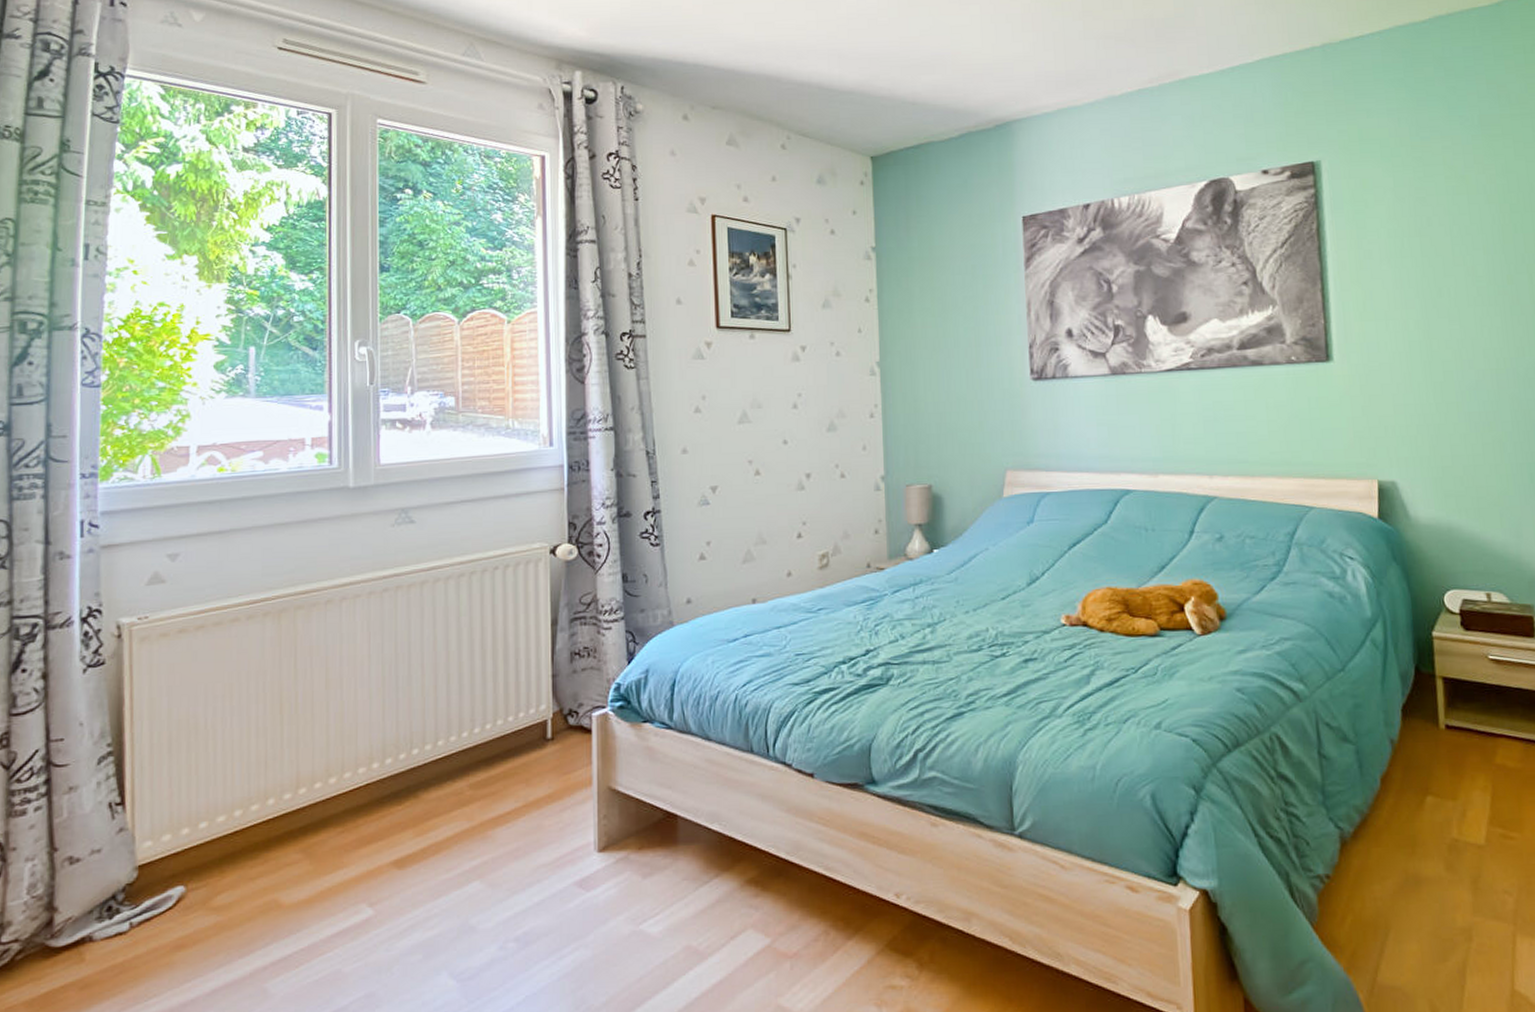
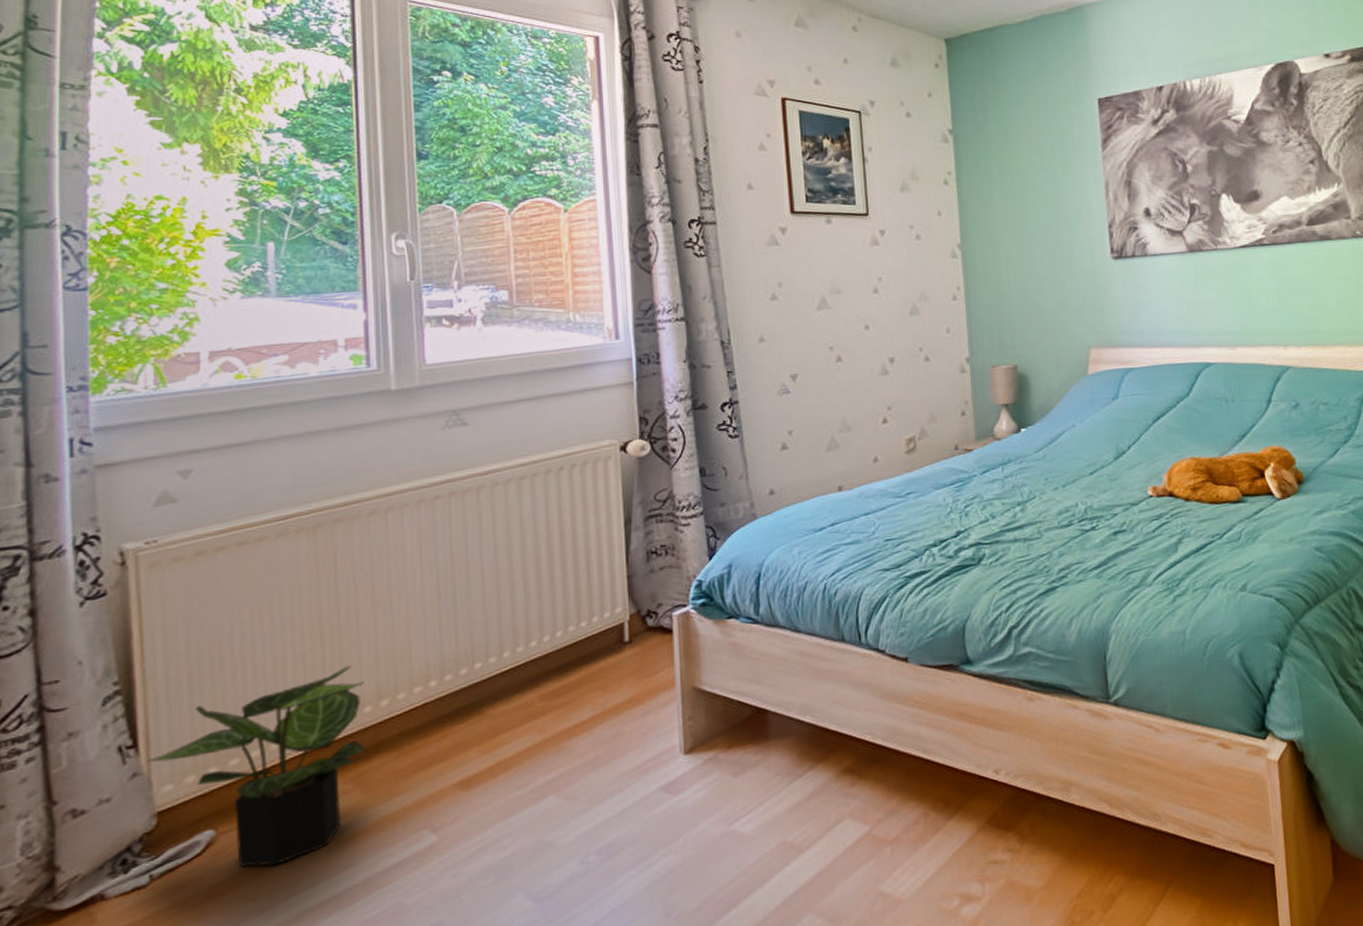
potted plant: none [132,743,316,925] -> present [147,666,366,867]

